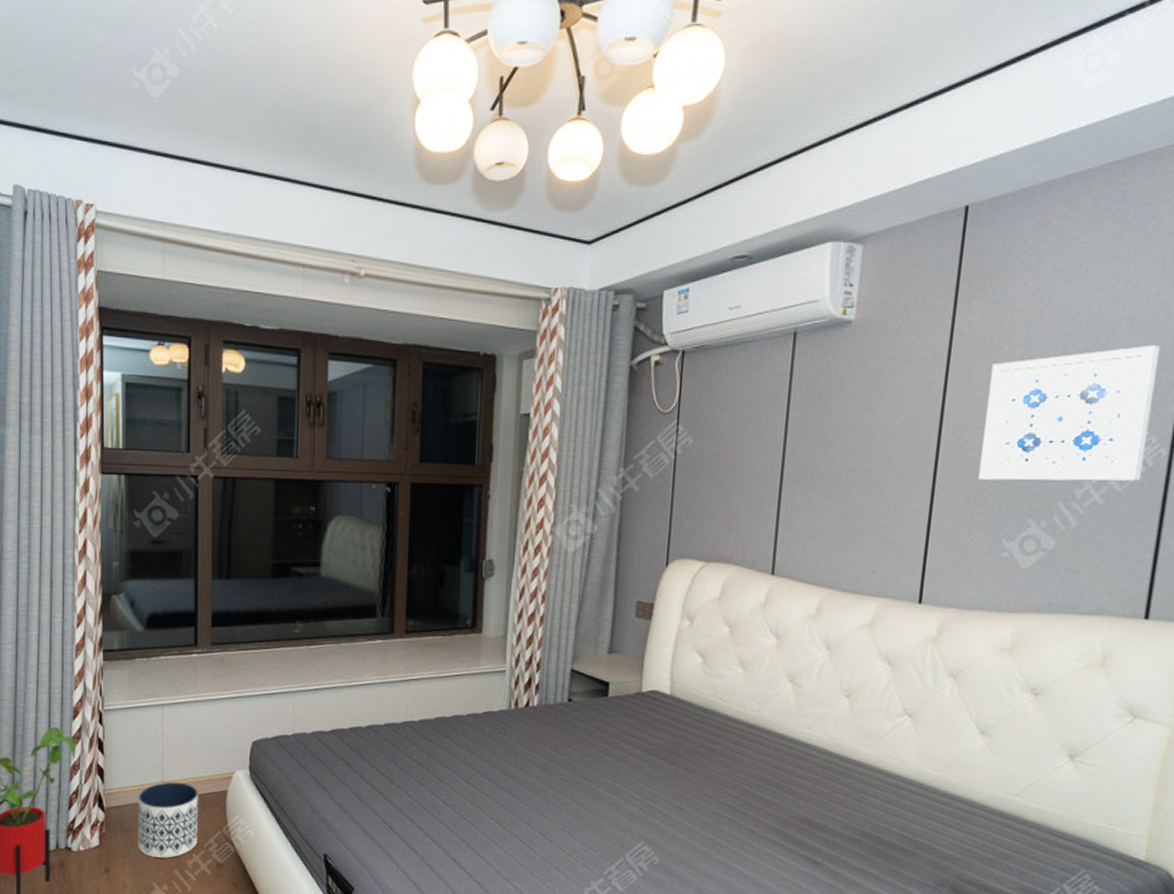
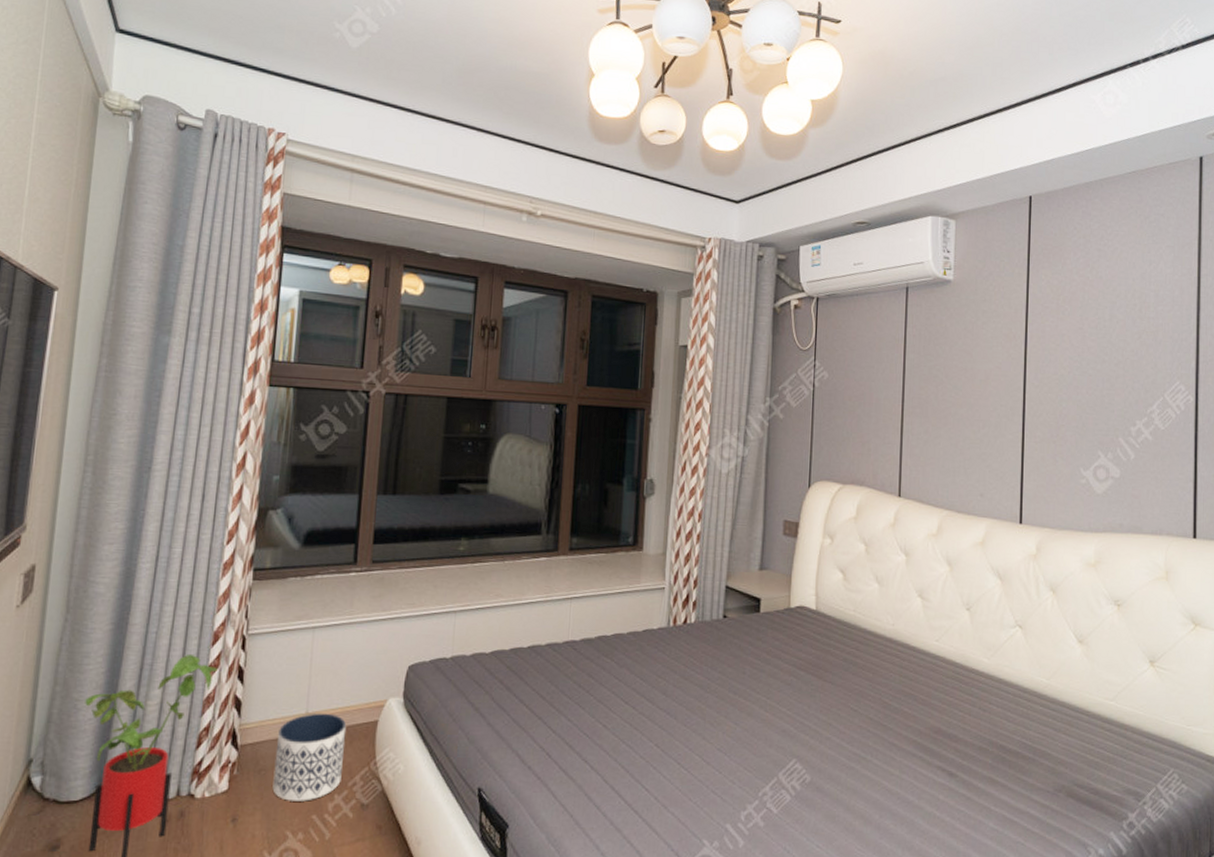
wall art: present [978,344,1161,481] -> none [1057,312,1179,422]

